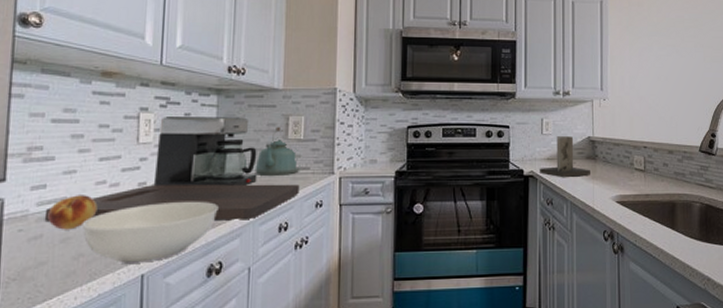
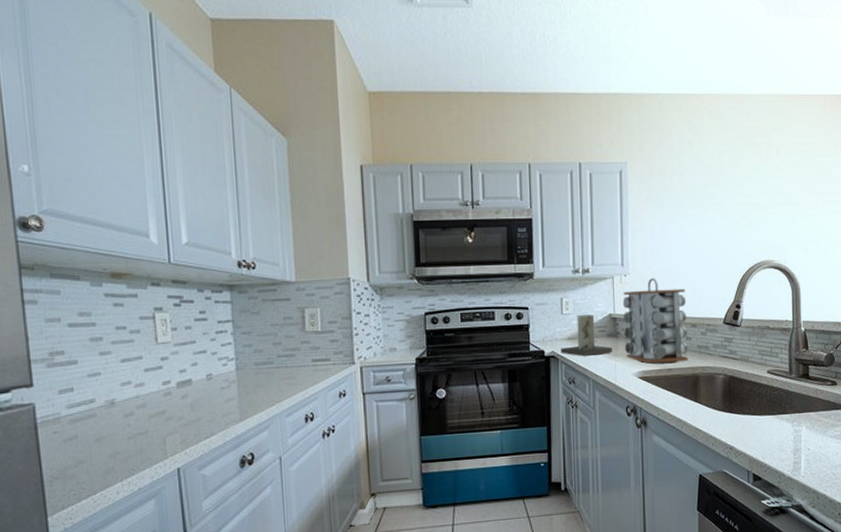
cutting board: present [44,184,300,221] -> none [76,375,322,423]
fruit: present [47,195,98,230] -> none [79,396,127,430]
bowl: present [81,201,218,264] -> none [113,396,244,459]
coffee maker: present [153,117,257,187] -> none [176,312,279,385]
kettle: present [255,127,300,177] -> none [275,320,321,370]
spice rack: none [601,103,666,189] -> present [622,278,689,364]

